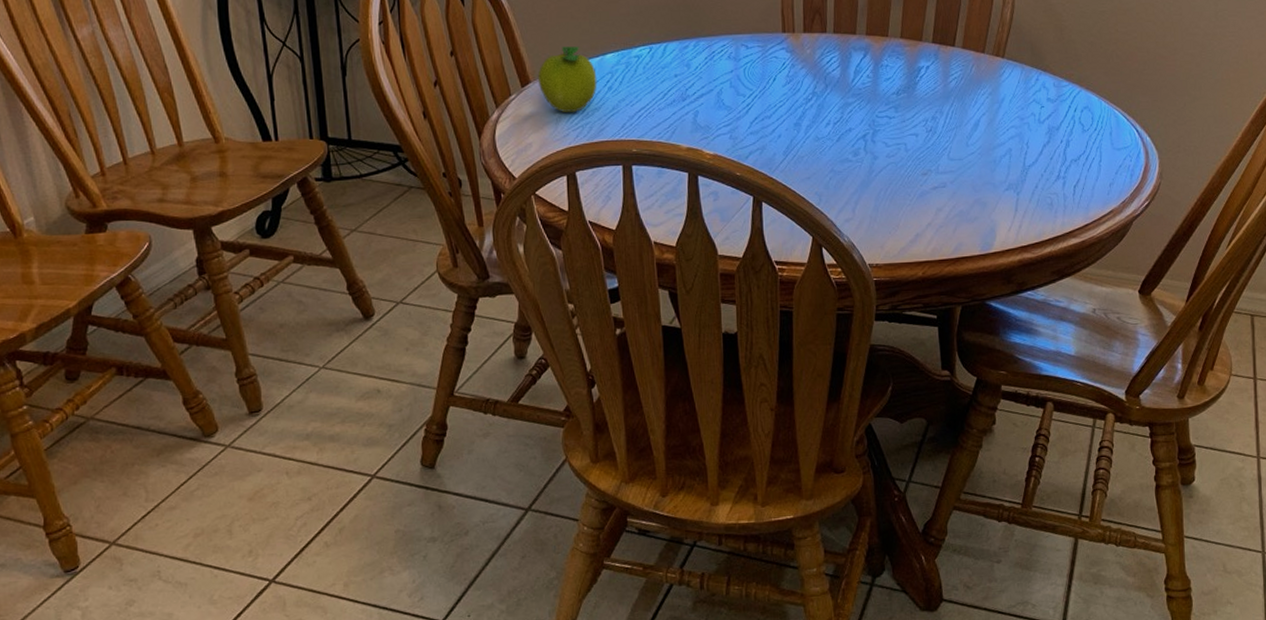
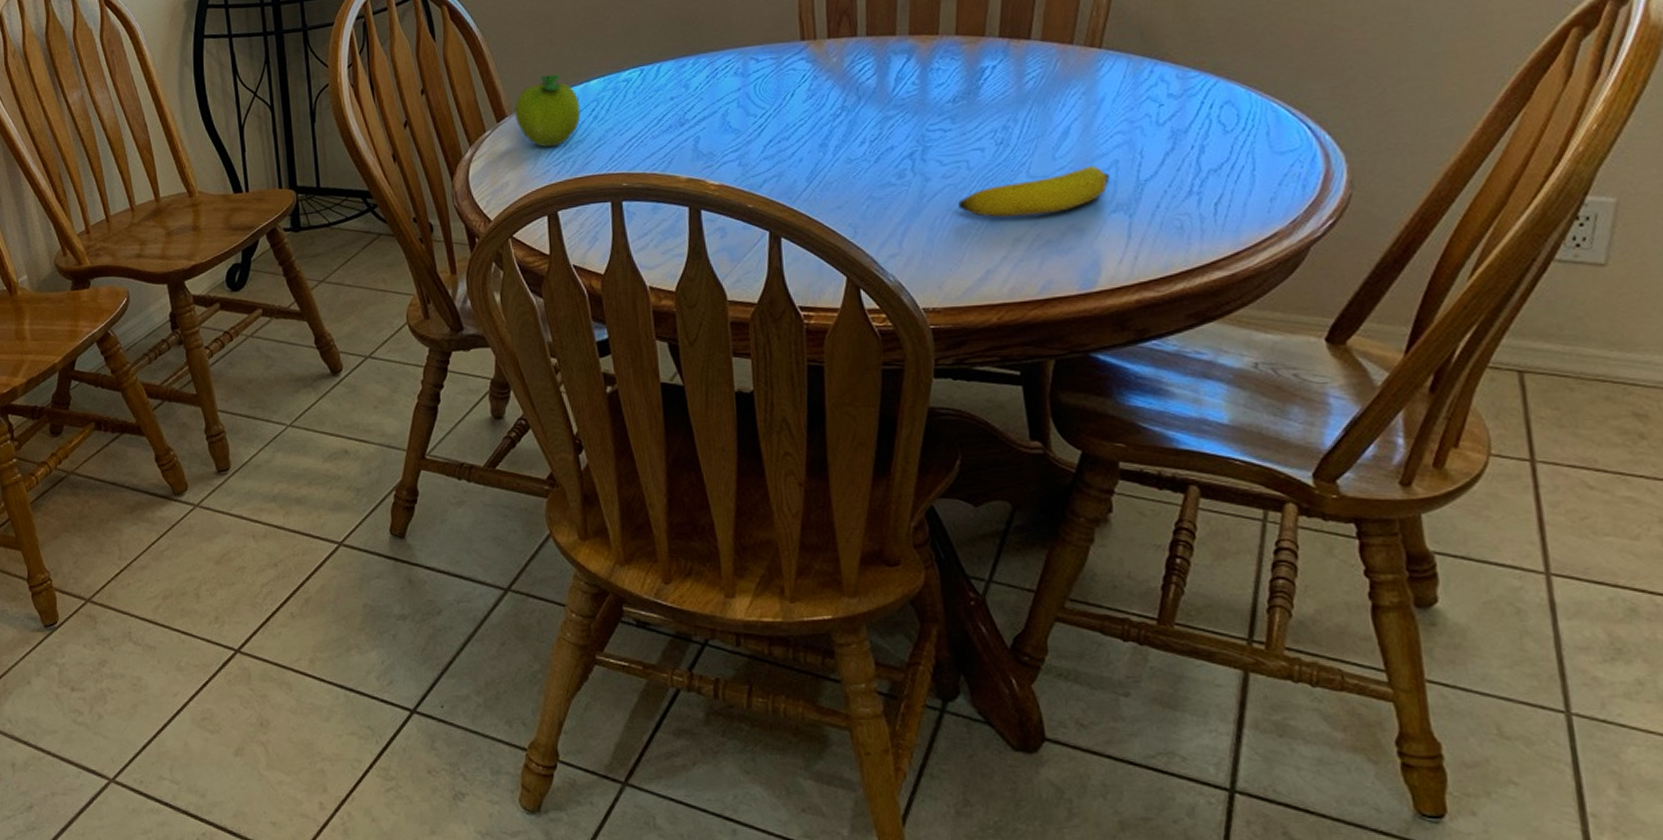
banana: none [898,152,1005,191] -> present [958,165,1110,218]

